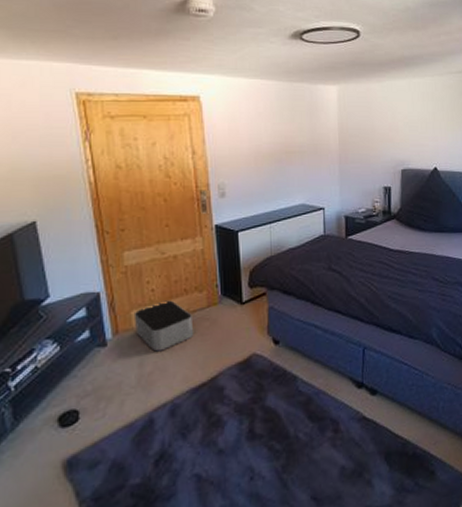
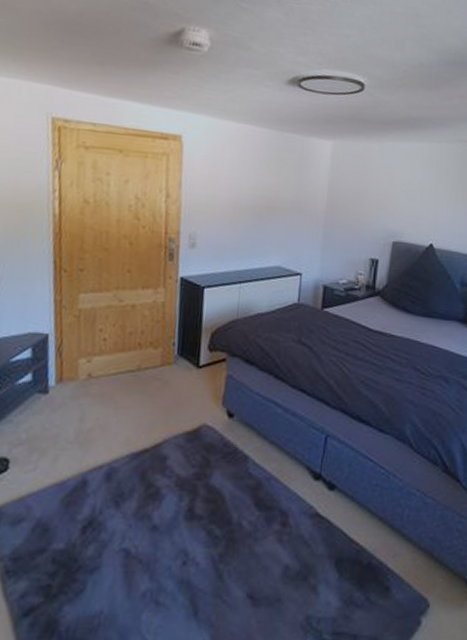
storage bin: present [133,300,194,352] -> none [80,352,144,407]

